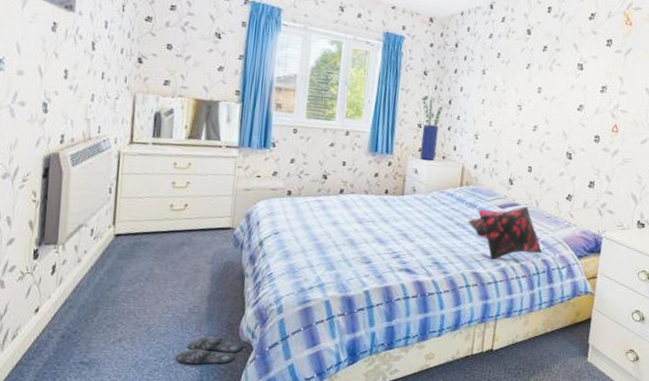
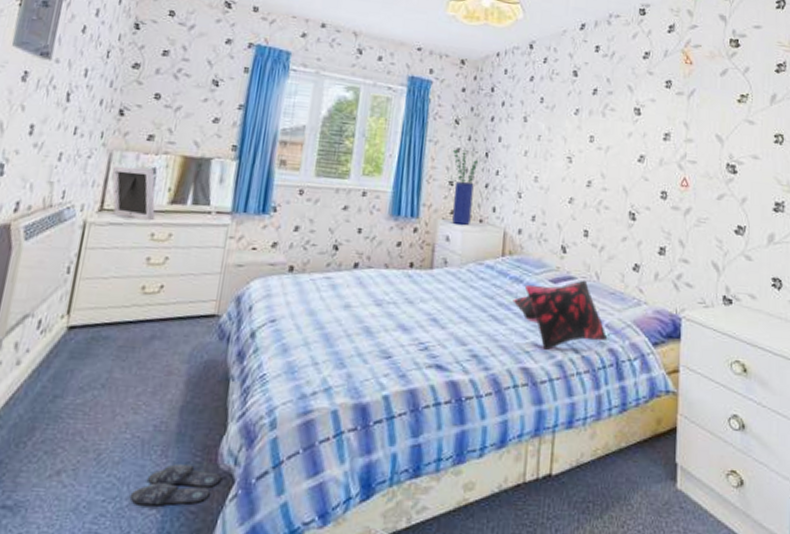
picture frame: none [137,106,176,153] -> present [112,165,155,221]

